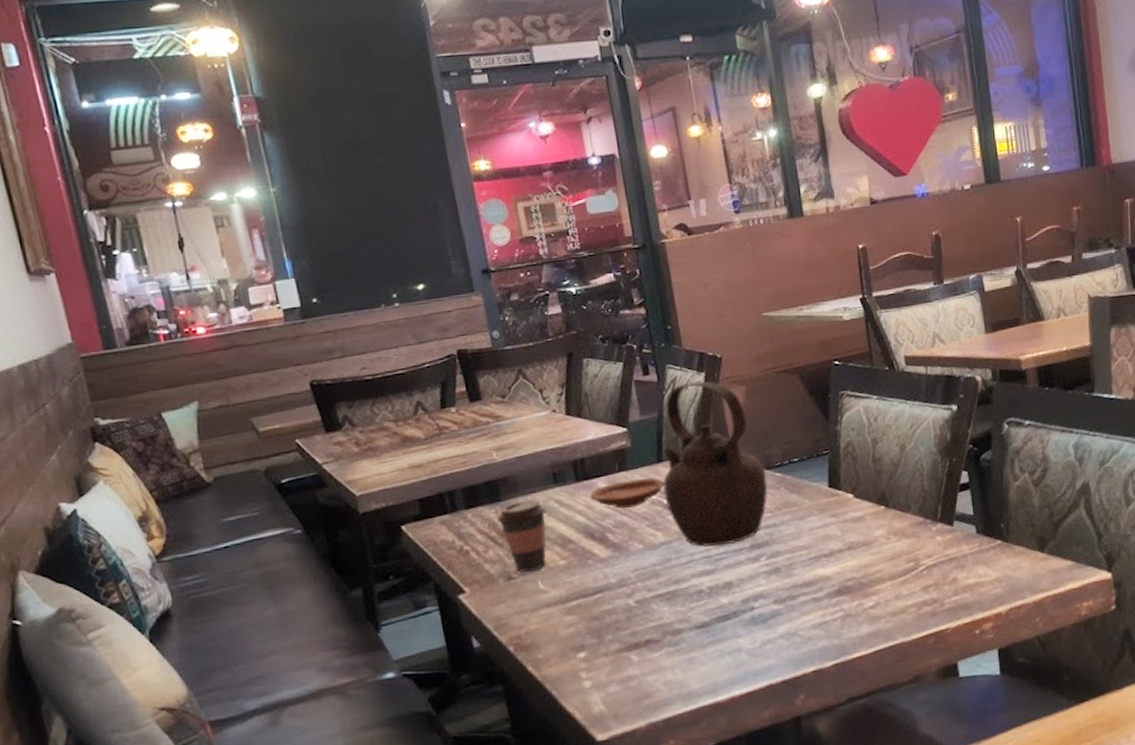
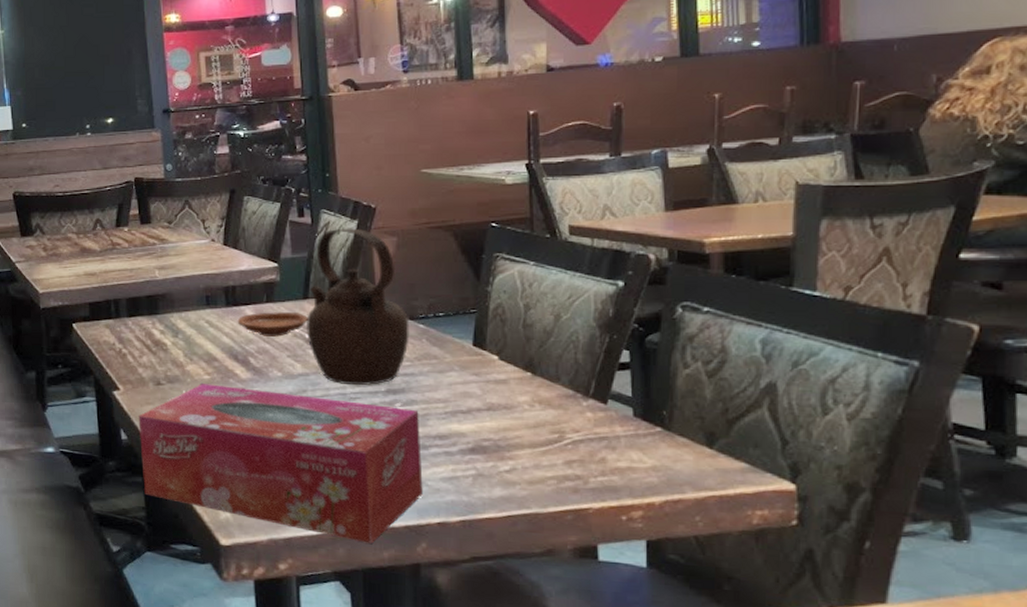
tissue box: none [490,561,796,707] -> present [138,384,423,544]
coffee cup: present [496,500,548,572] -> none [152,317,198,380]

